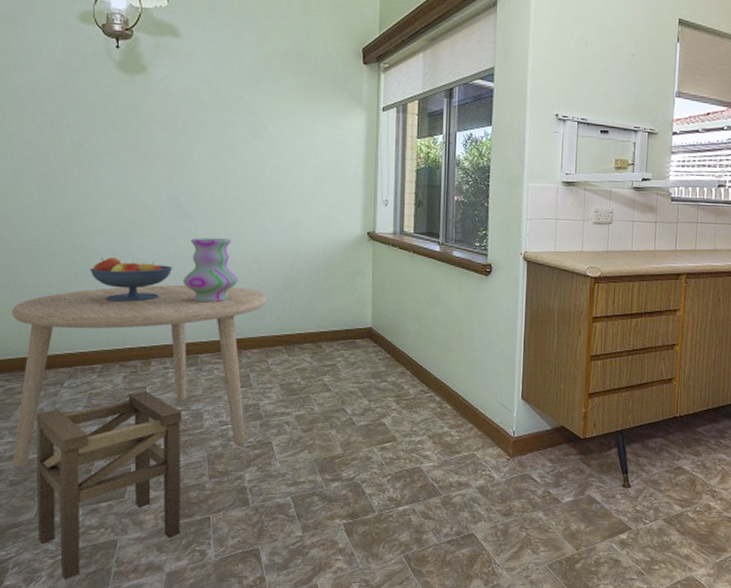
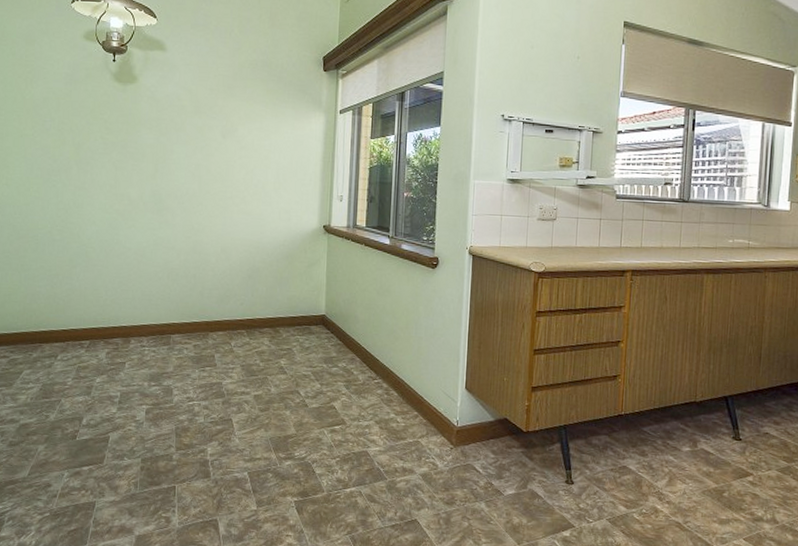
dining table: present [11,284,266,469] -> none [12,270,231,432]
stool: present [36,390,182,580] -> none [30,366,155,535]
fruit bowl: present [90,257,173,302] -> none [83,245,152,285]
vase: present [183,237,238,303] -> none [160,228,208,288]

